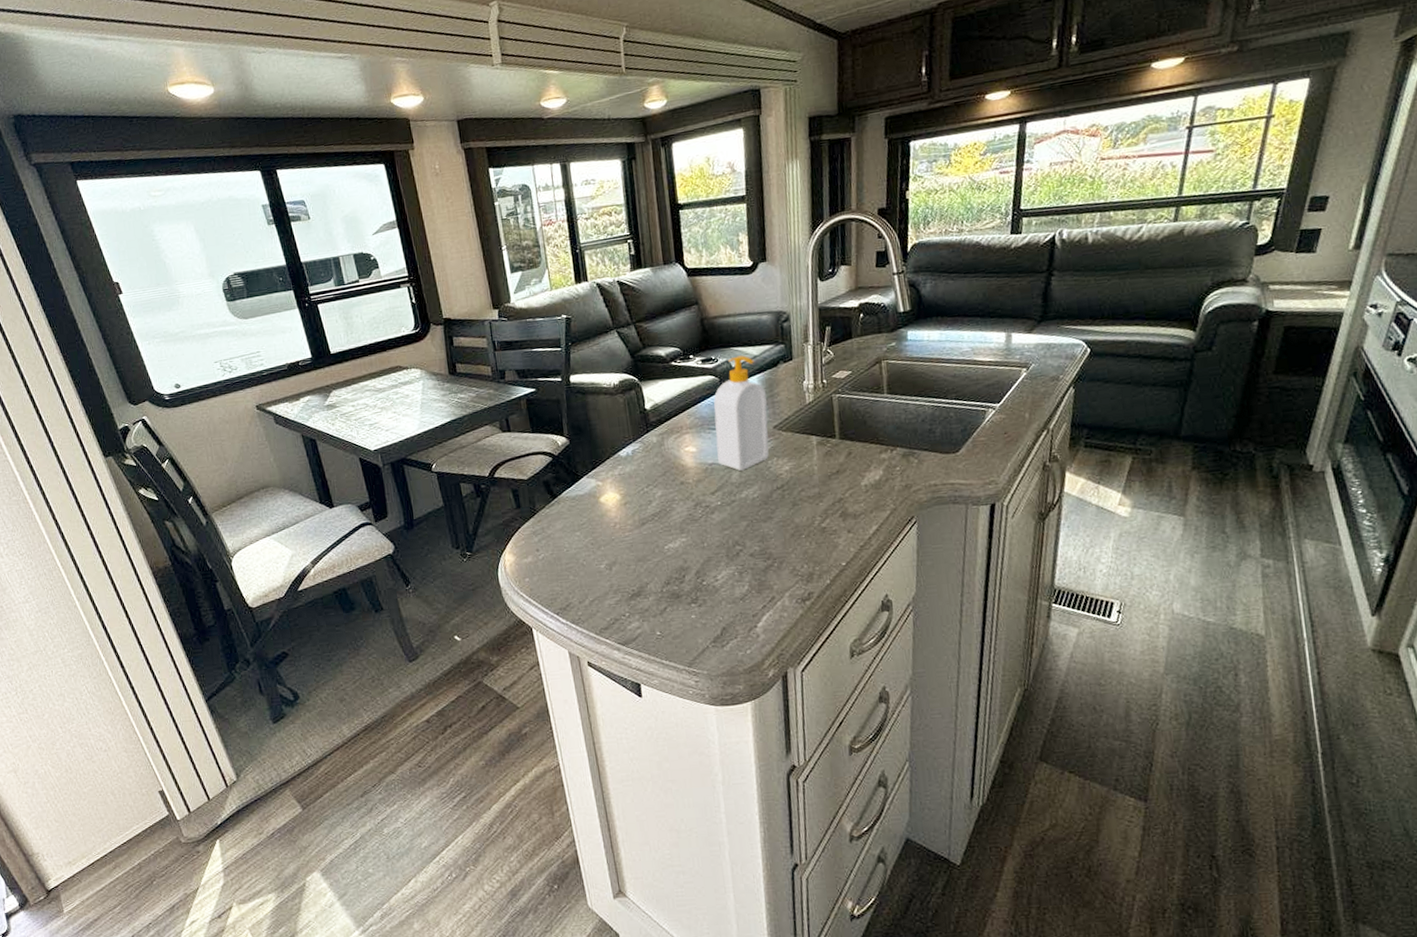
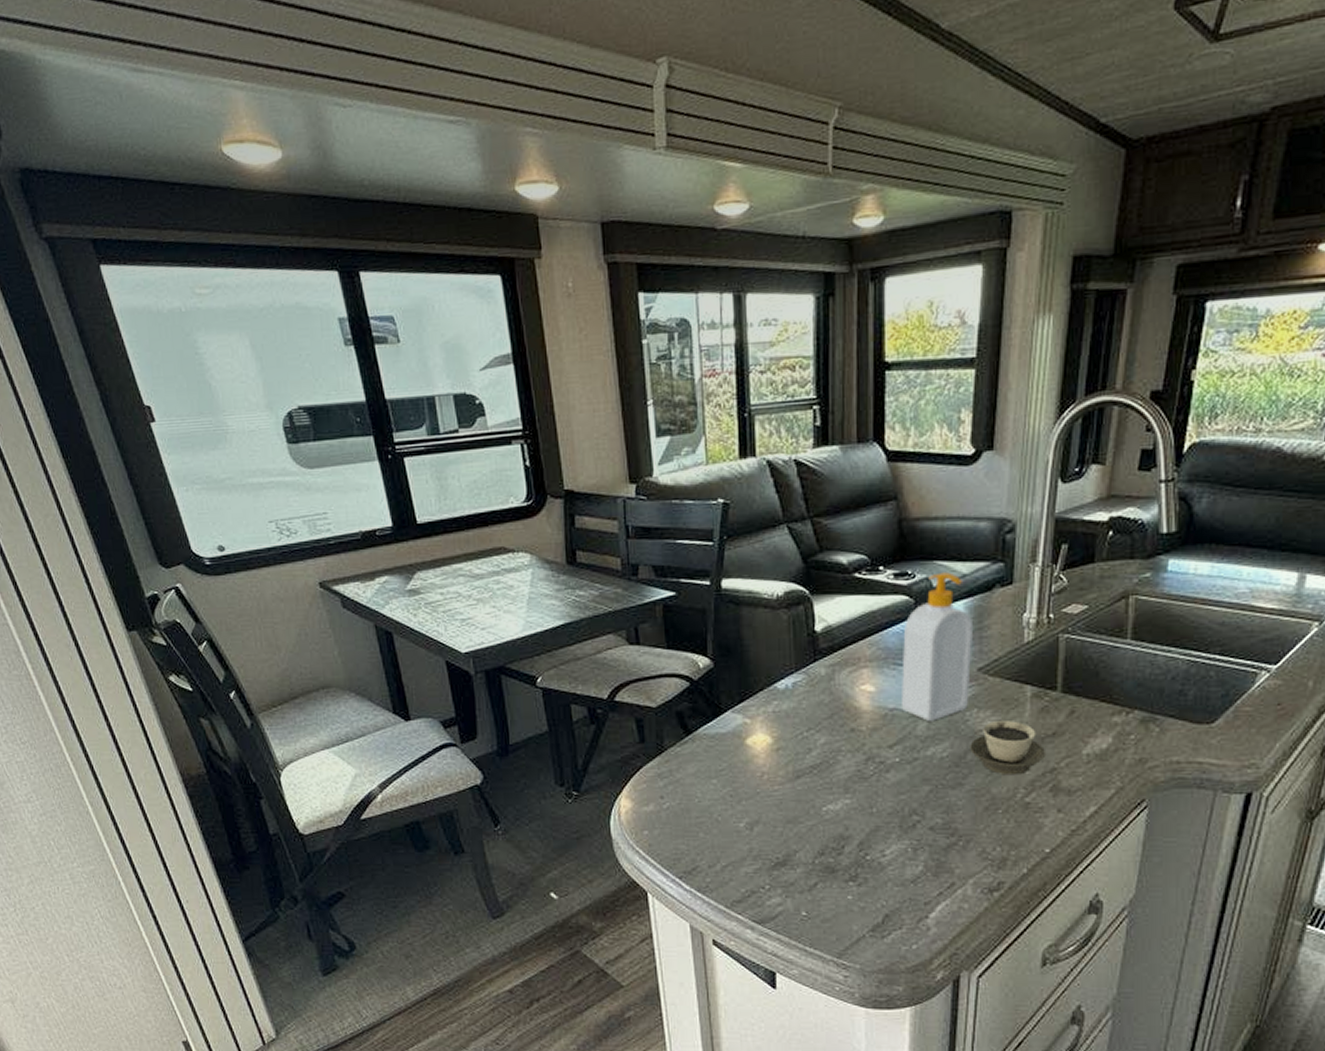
cup: none [774,464,834,508] -> present [970,721,1047,776]

